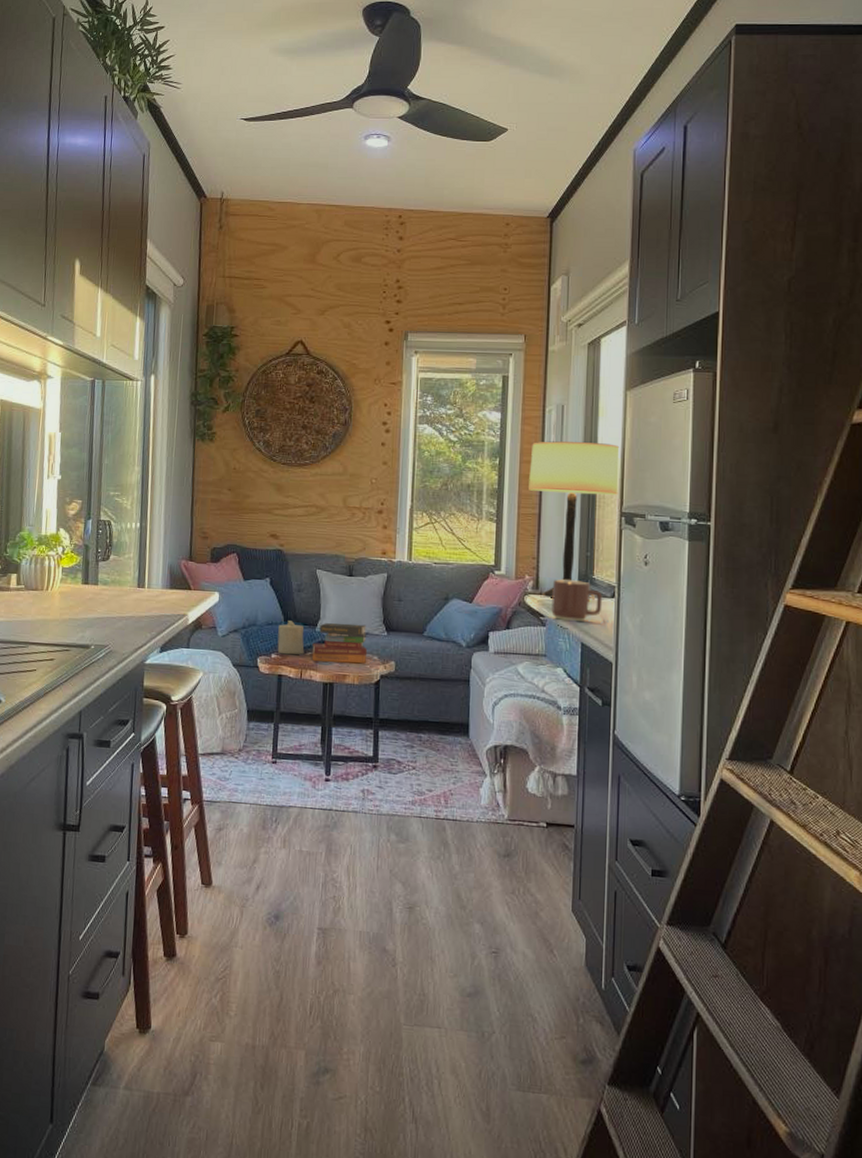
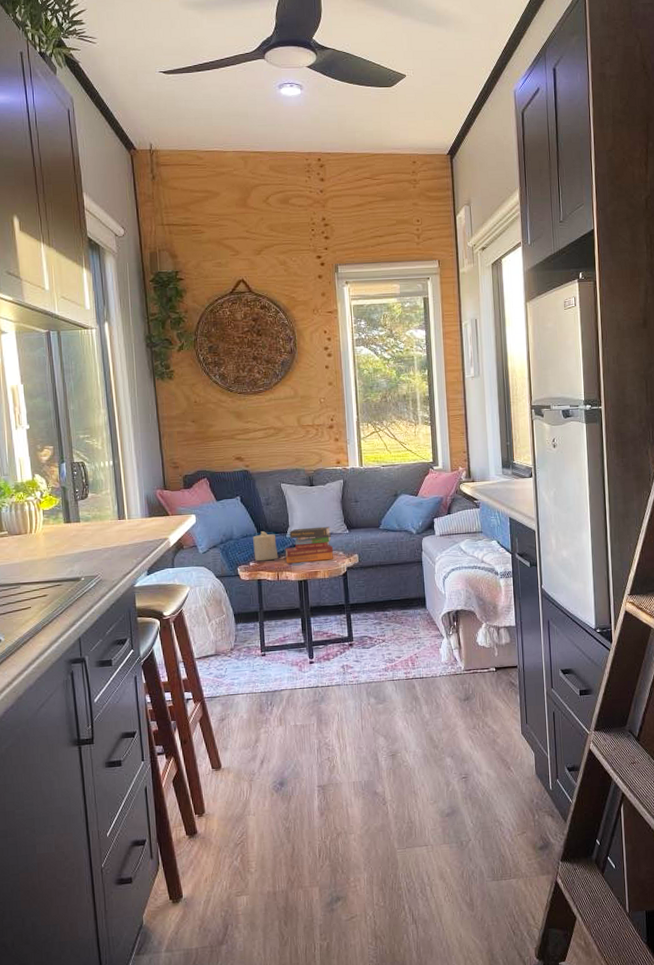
table lamp: present [527,441,620,601] -> none [453,349,527,484]
mug: present [551,578,603,622] -> none [482,466,523,501]

